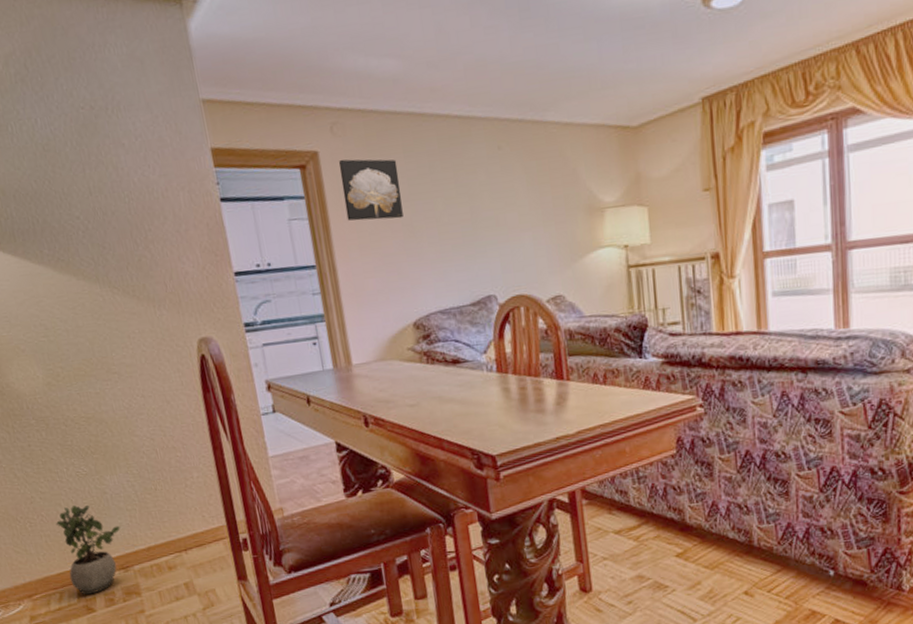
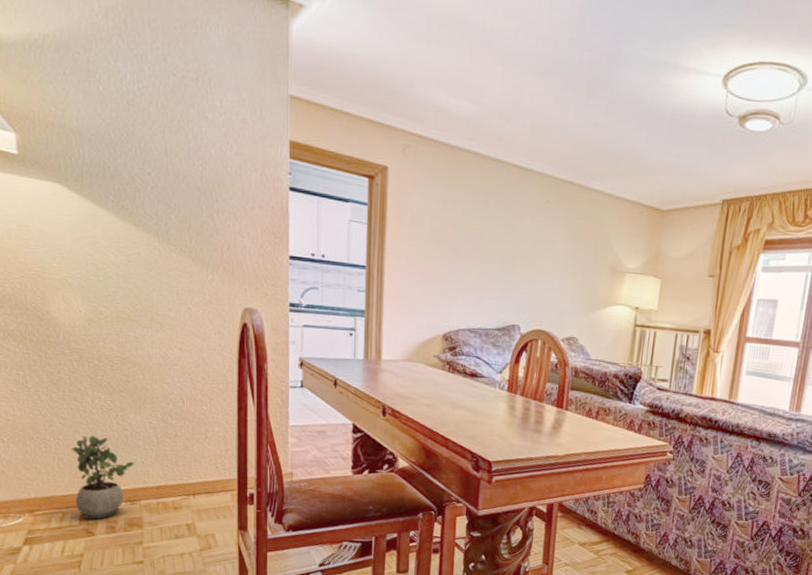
wall art: present [338,159,404,221] -> none [402,178,456,242]

